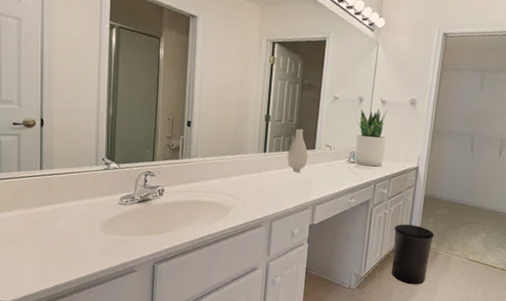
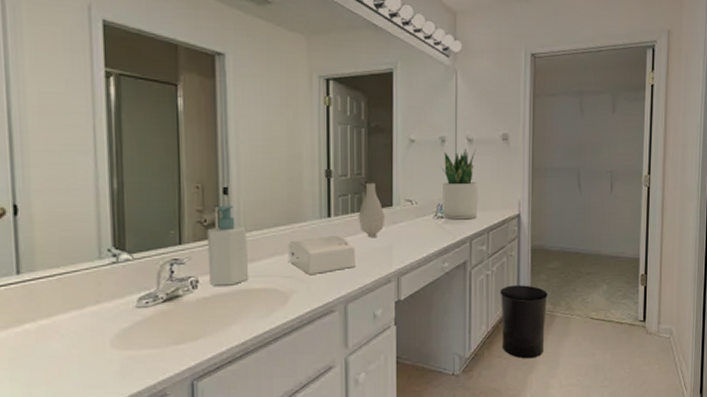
soap bottle: none [172,134,202,197] -> present [207,205,249,286]
tissue dispenser: none [230,166,283,196] -> present [287,235,355,276]

